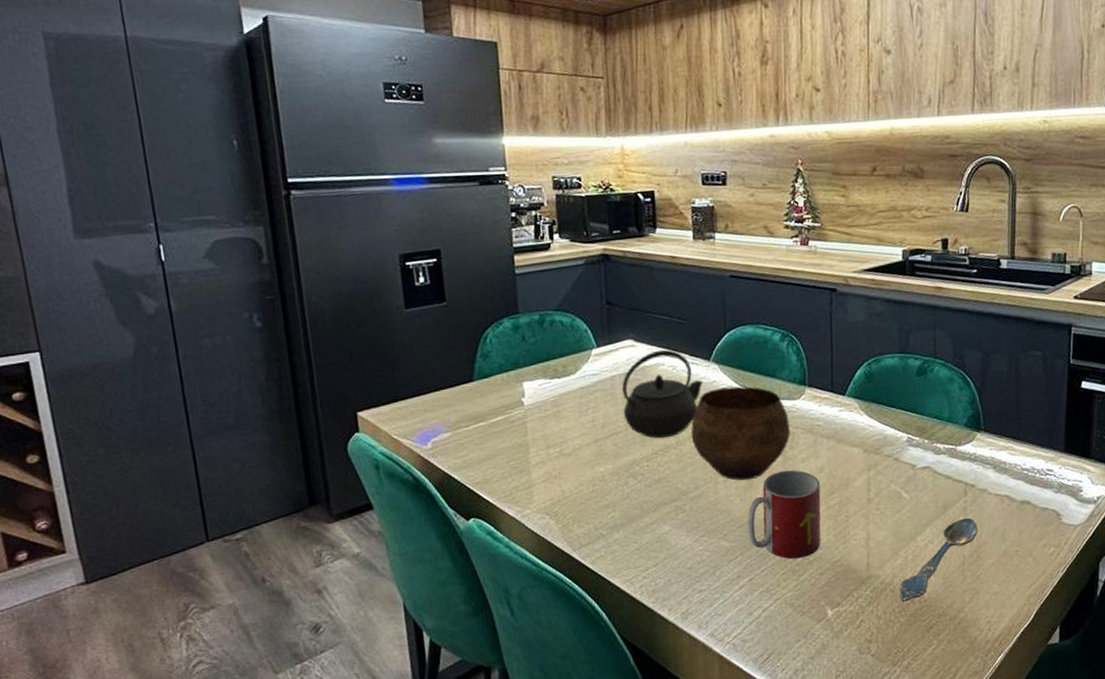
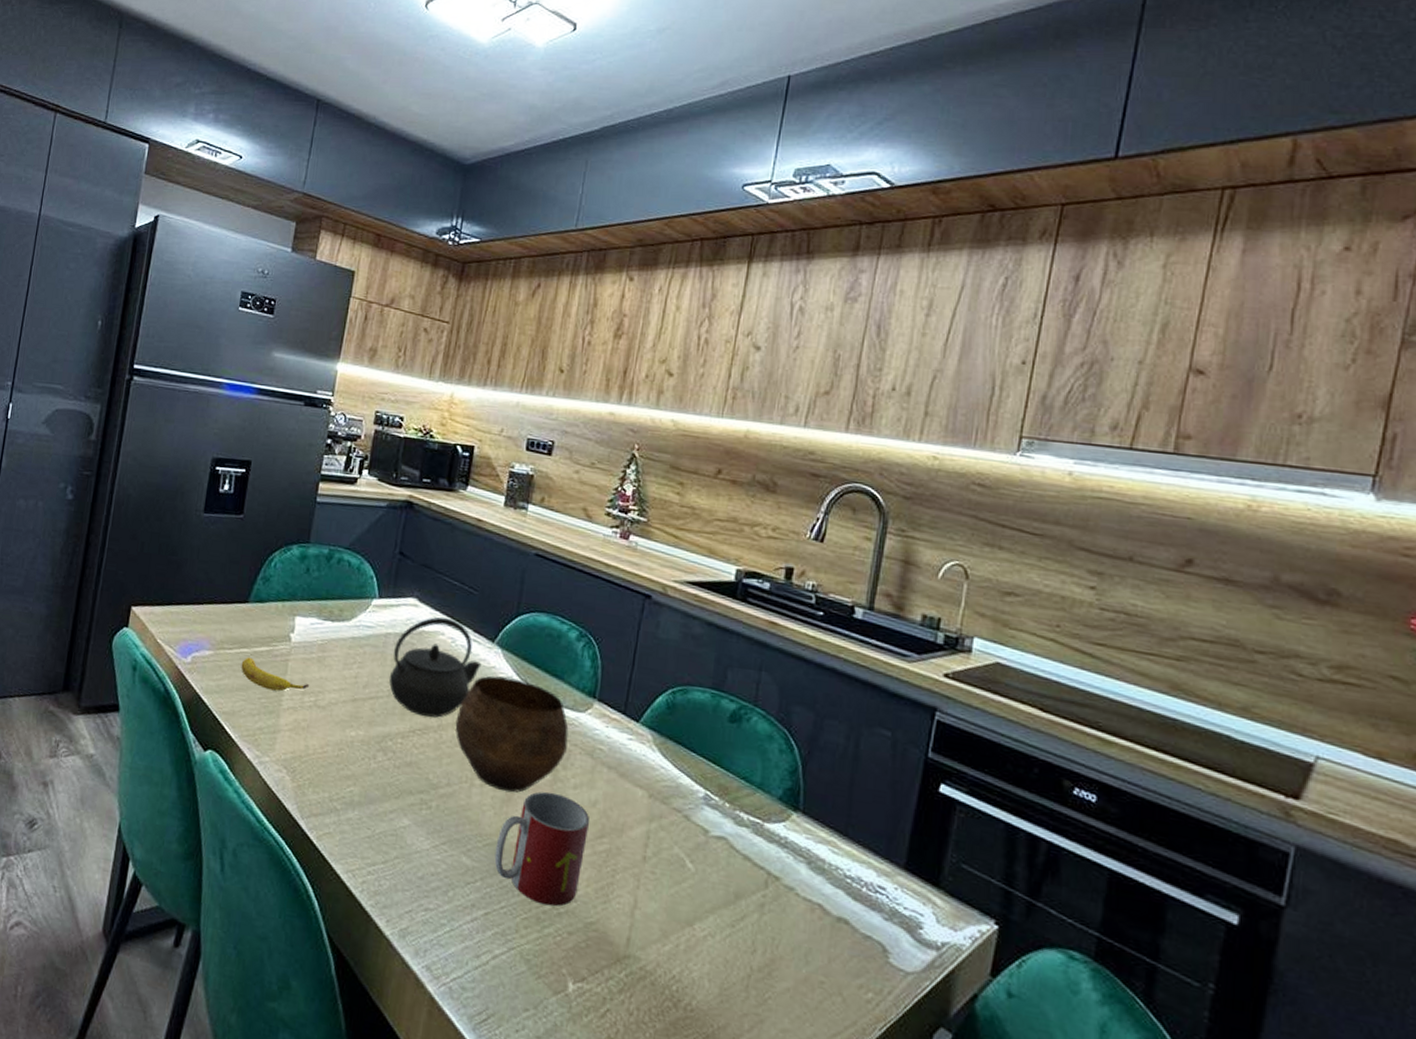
banana: none [481,428,553,453] -> present [241,656,310,692]
spoon: present [899,517,978,602] -> none [660,917,775,1004]

